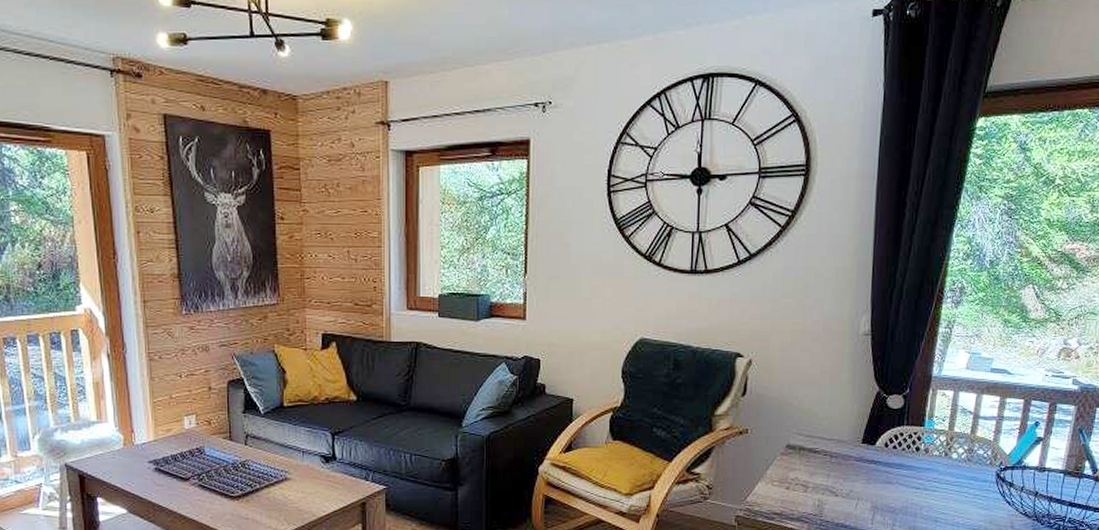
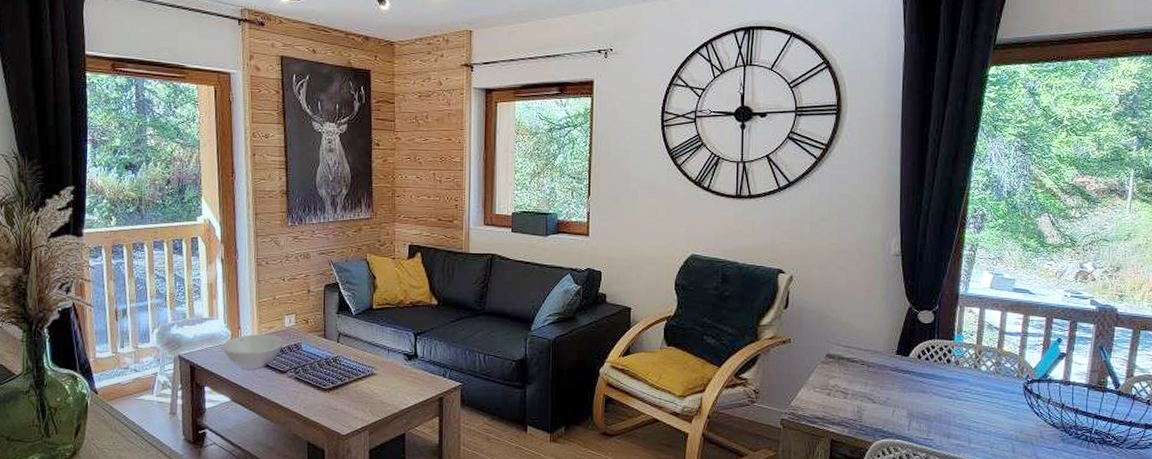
bowl: none [113,438,184,479] -> present [221,334,284,371]

